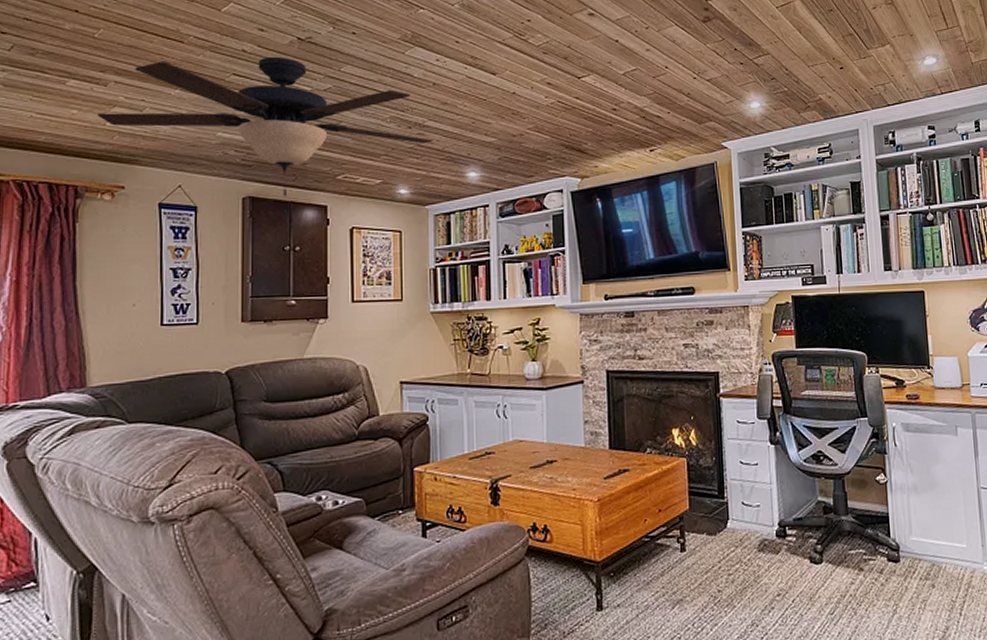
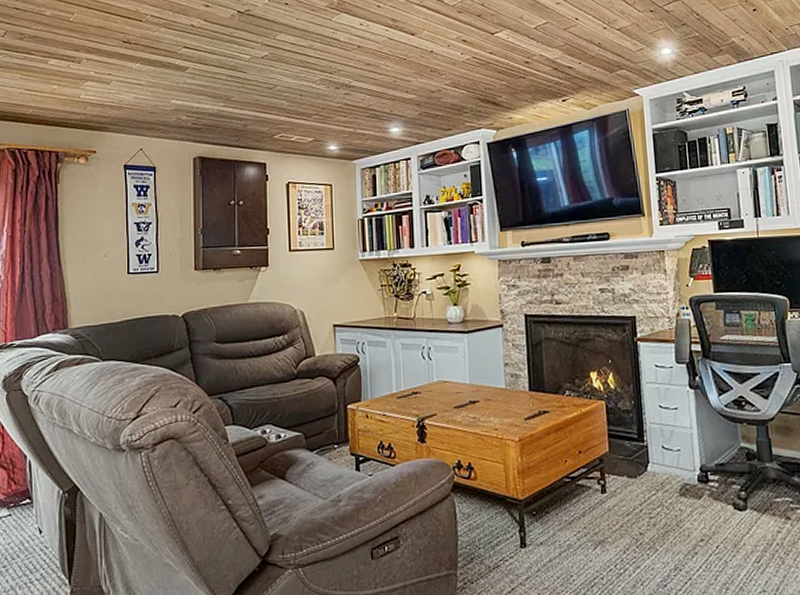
ceiling fan: present [96,56,434,216] -> none [72,29,359,173]

